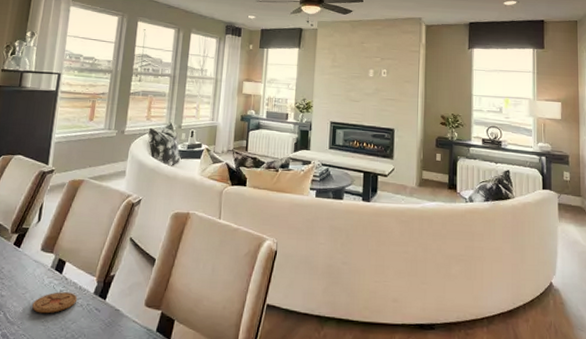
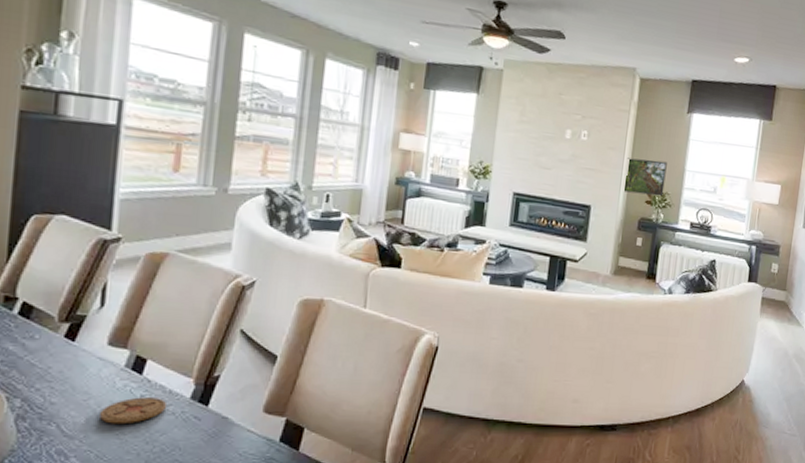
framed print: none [421,88,456,118] -> present [624,158,667,197]

